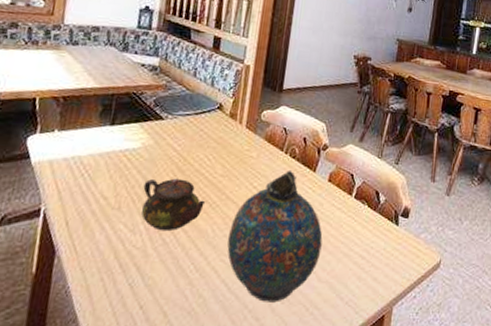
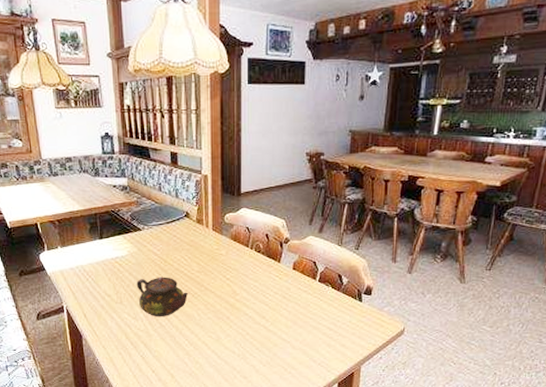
snuff bottle: present [227,169,323,303] -> none [212,262,293,365]

